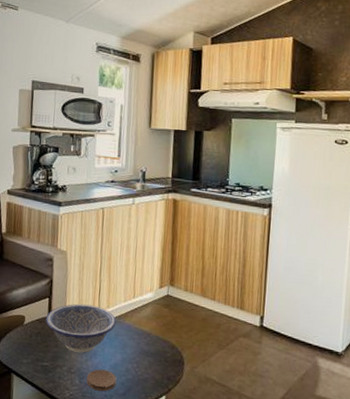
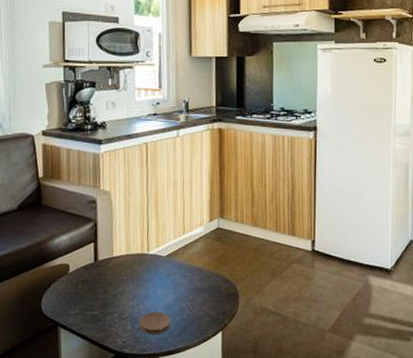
decorative bowl: present [45,303,117,353] -> none [92,245,167,297]

